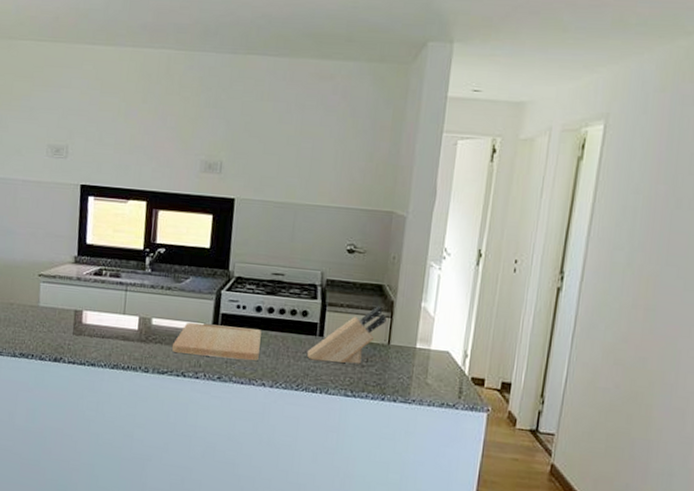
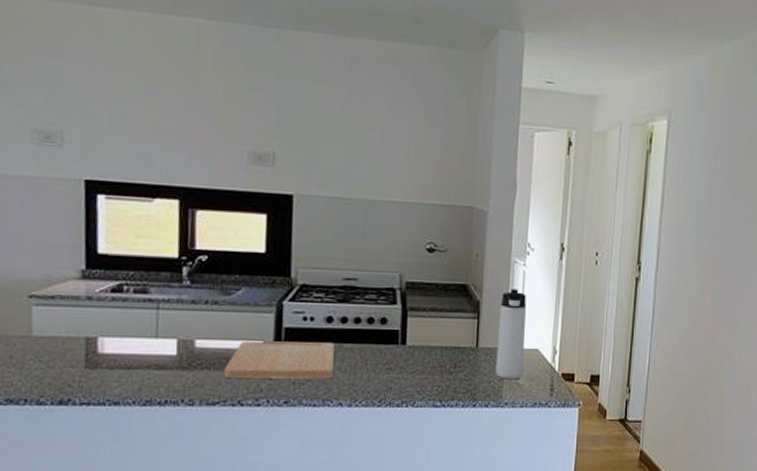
knife block: present [307,304,387,364] -> none [388,306,473,372]
thermos bottle: none [405,291,440,379] -> present [495,289,527,380]

